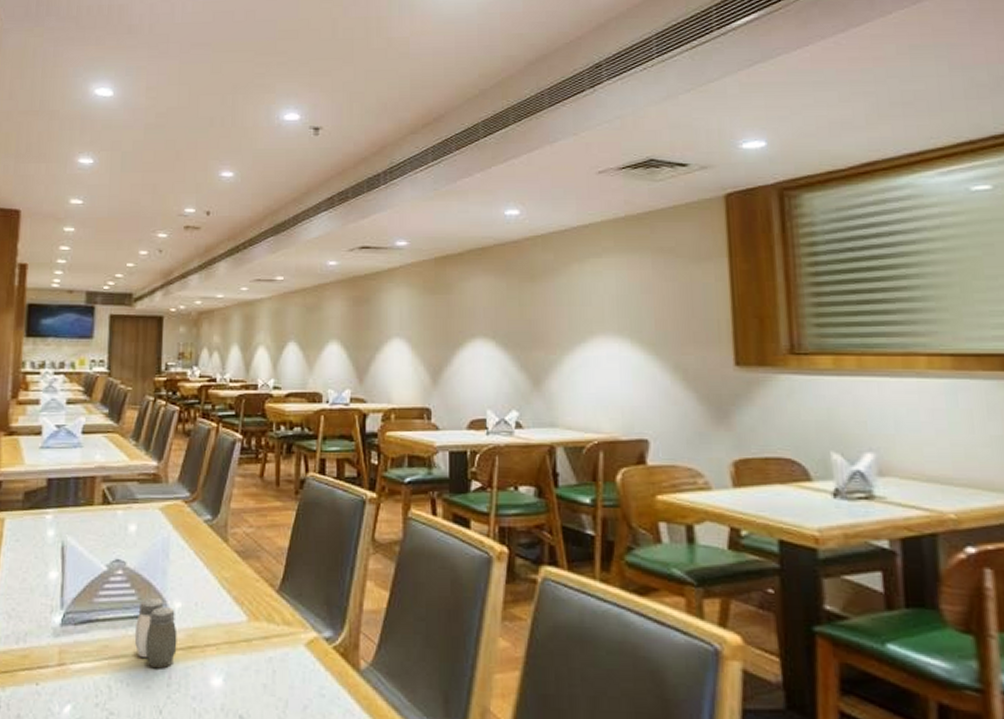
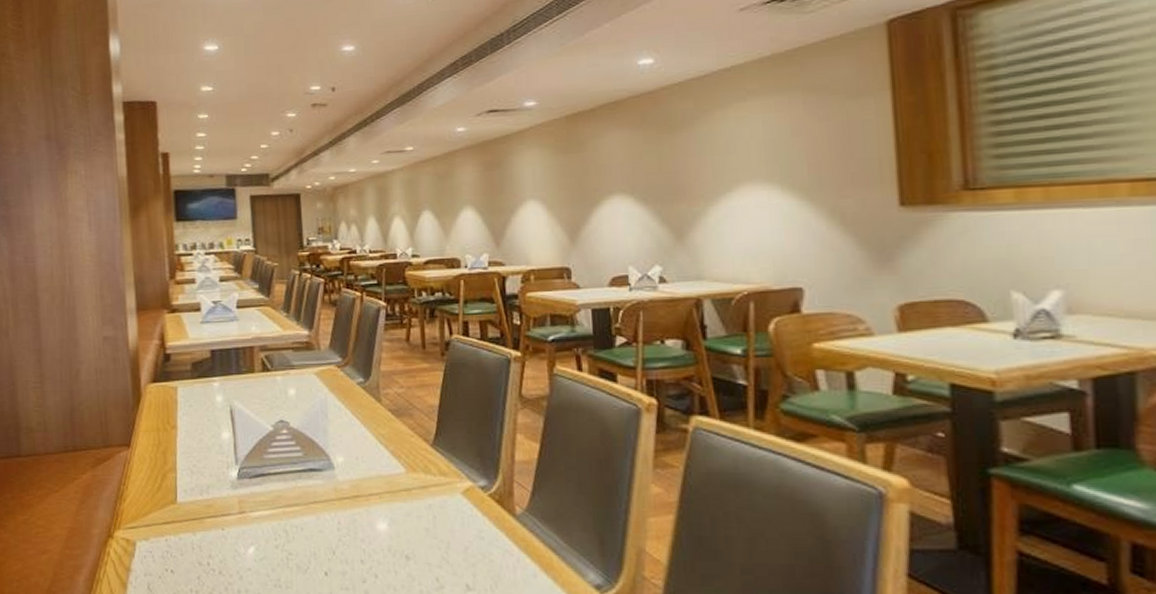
salt and pepper shaker: present [134,598,177,669] -> none [303,454,343,516]

